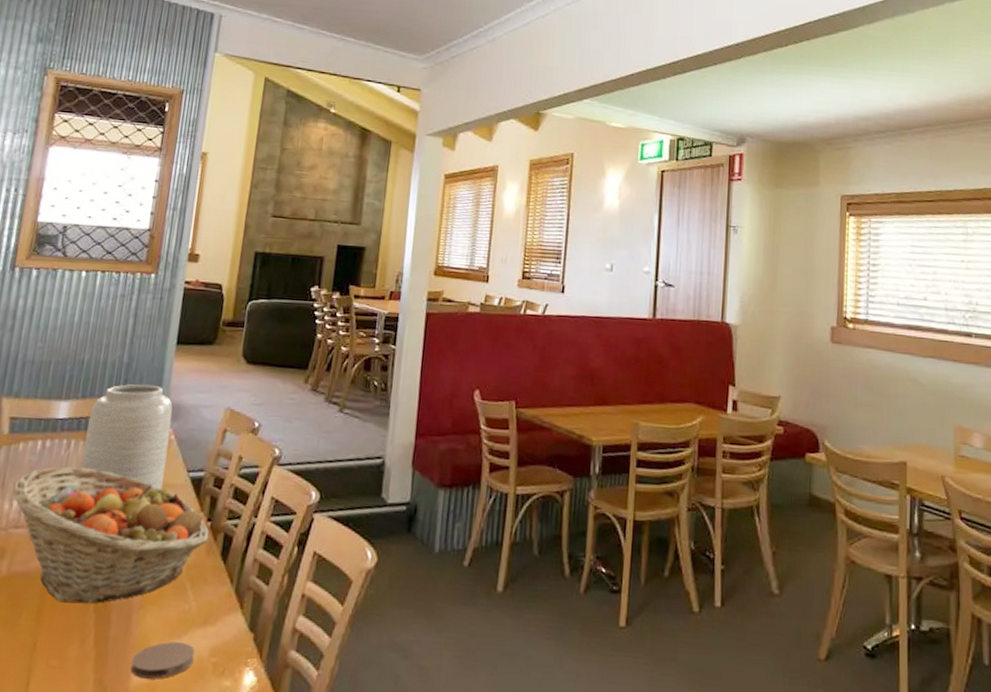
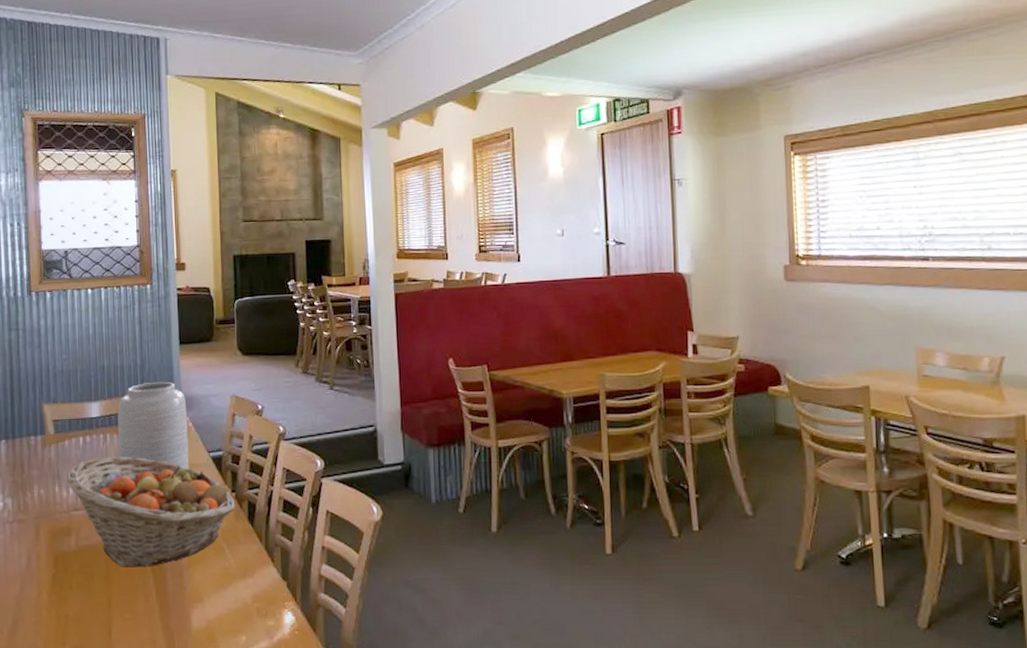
coaster: present [130,642,195,679] -> none [189,593,240,623]

